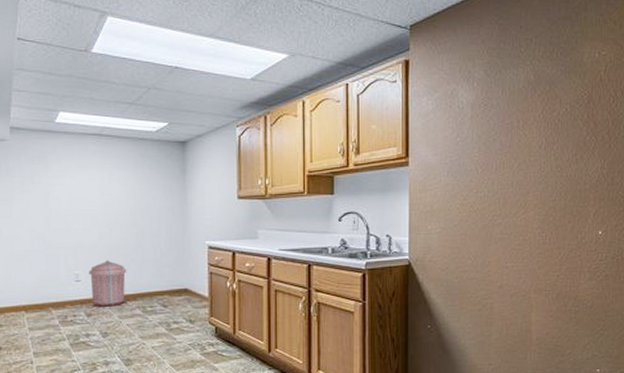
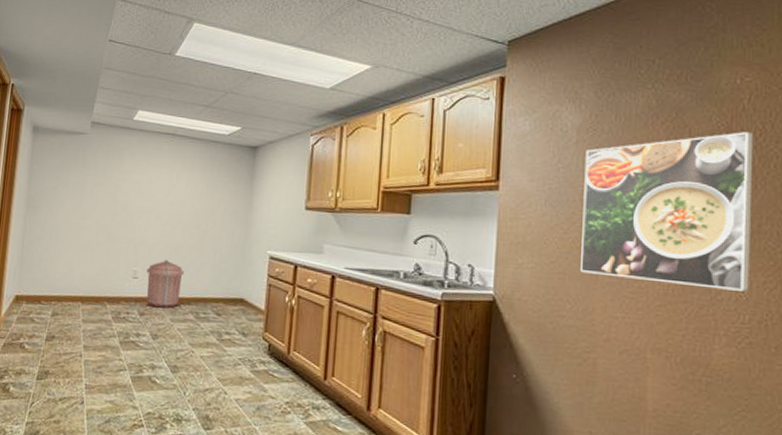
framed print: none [478,100,609,235] -> present [581,132,754,292]

